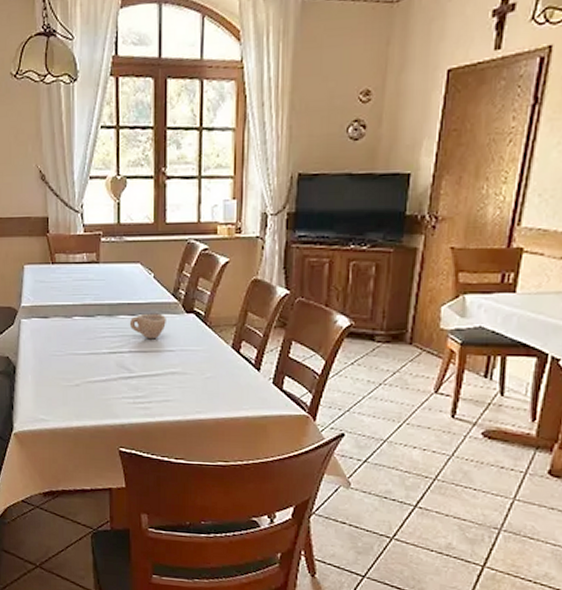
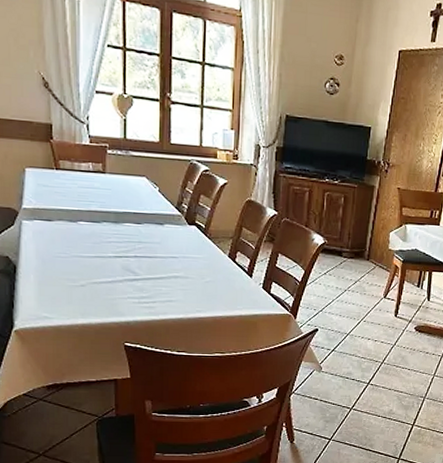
cup: present [129,313,166,340] -> none [135,222,170,247]

